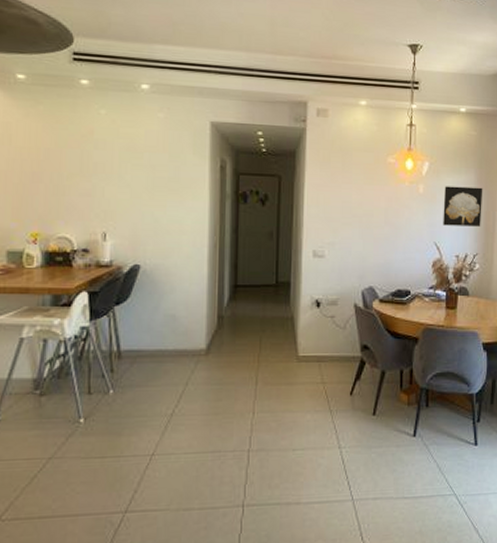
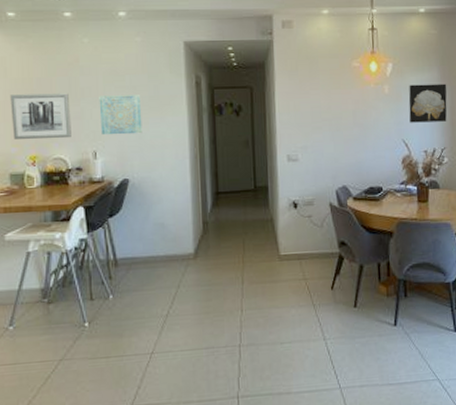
wall art: none [13,164,81,217] -> present [10,93,71,140]
wall art: none [112,173,160,217] -> present [99,95,143,136]

